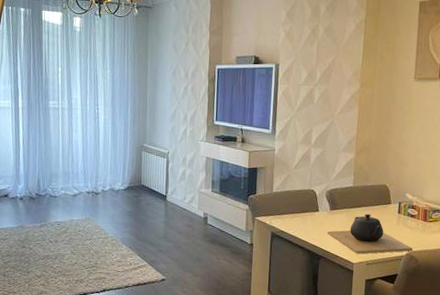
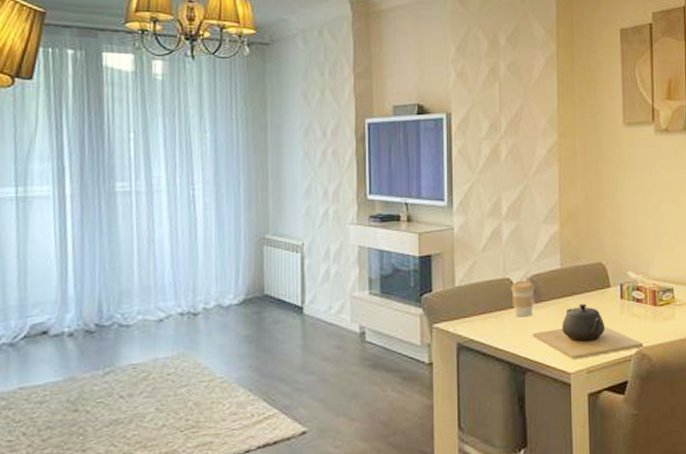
coffee cup: none [314,192,332,219] -> present [511,280,535,317]

